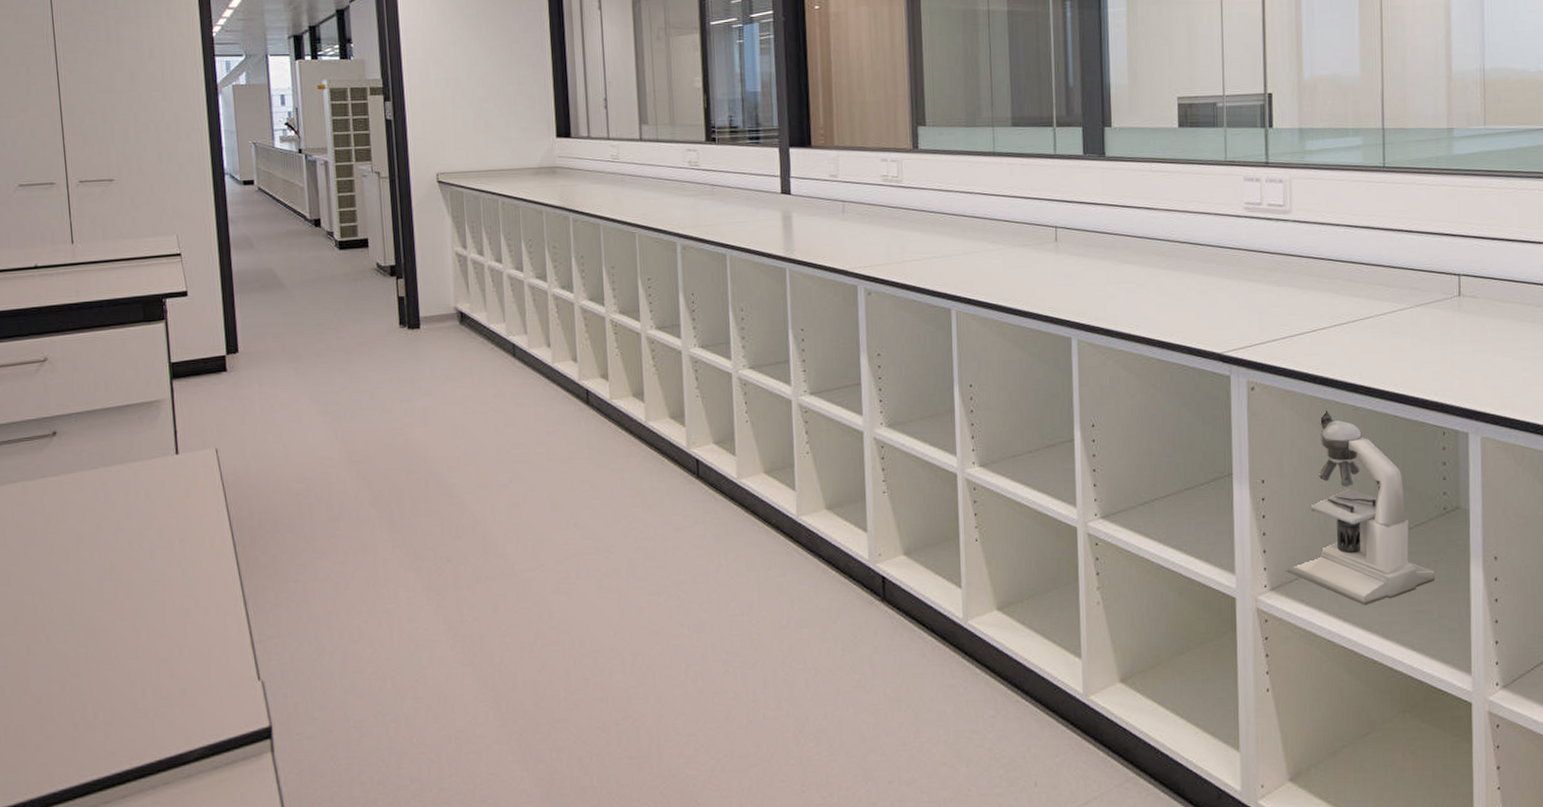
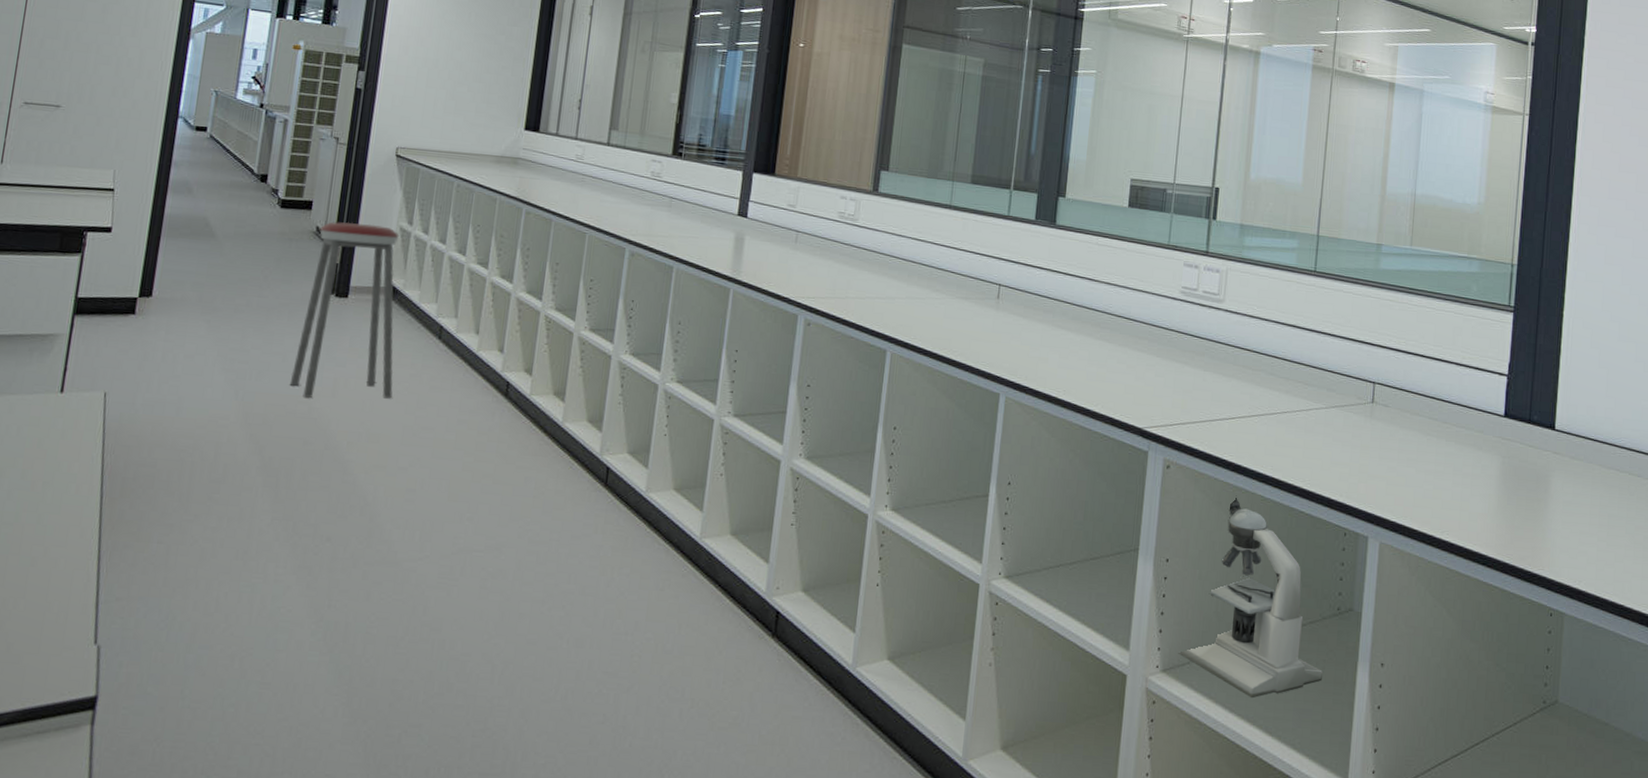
music stool: none [380,253,480,429] -> present [289,222,399,399]

